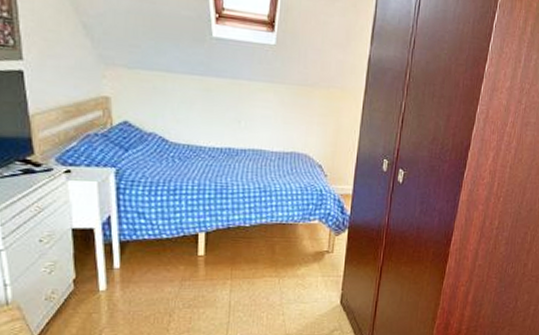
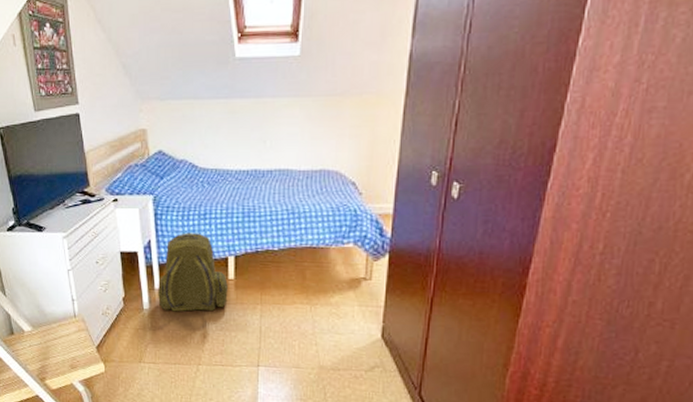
backpack: none [116,208,197,292] -> present [157,232,228,312]

